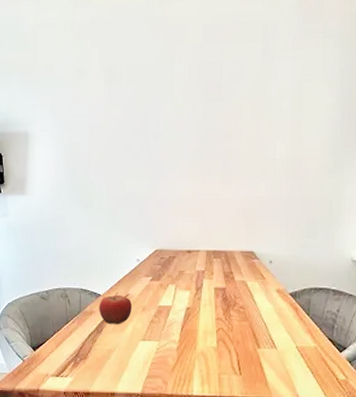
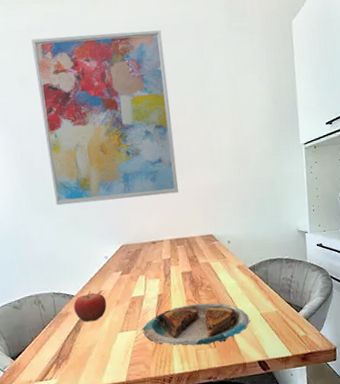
wall art: none [94,27,226,202] -> present [31,29,179,206]
plate: none [163,324,283,371] -> present [140,302,250,346]

